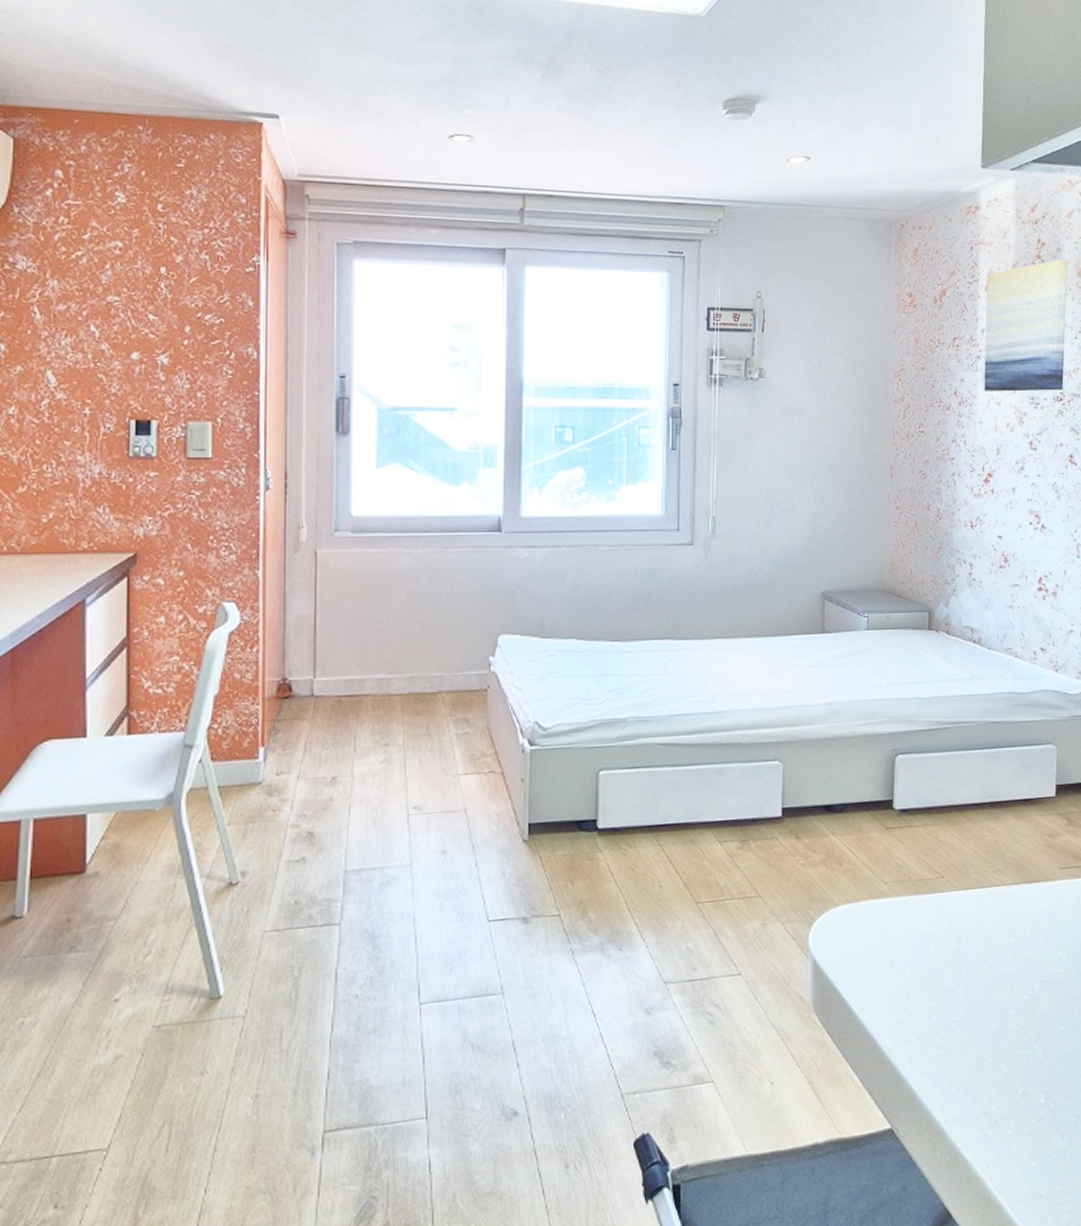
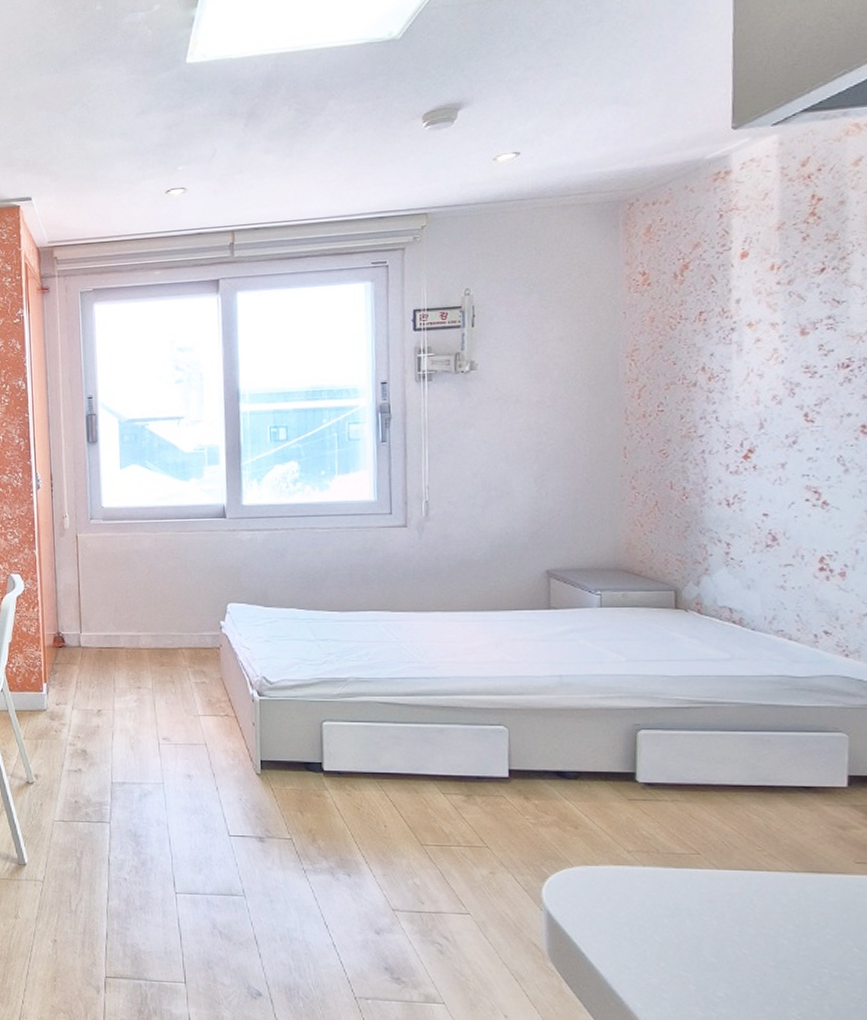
wall art: present [984,259,1067,392] -> none [740,212,855,364]

